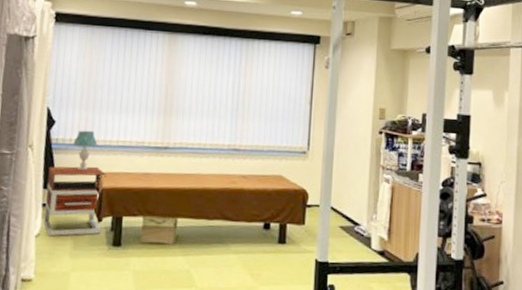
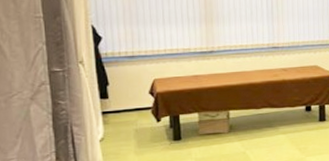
nightstand: present [43,166,106,237] -> none [102,74,162,140]
table lamp: present [73,130,98,170] -> none [122,43,146,78]

